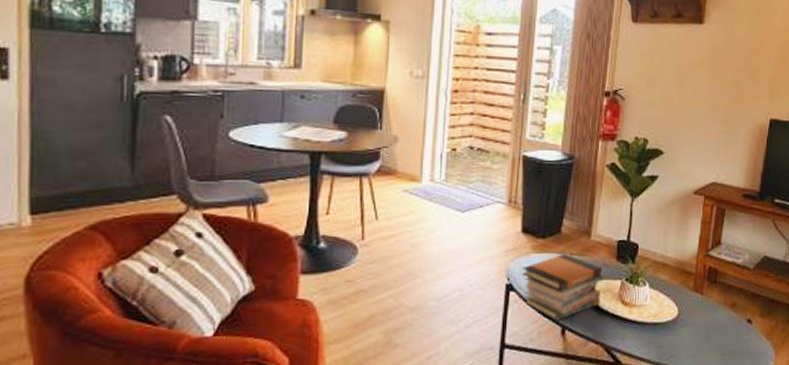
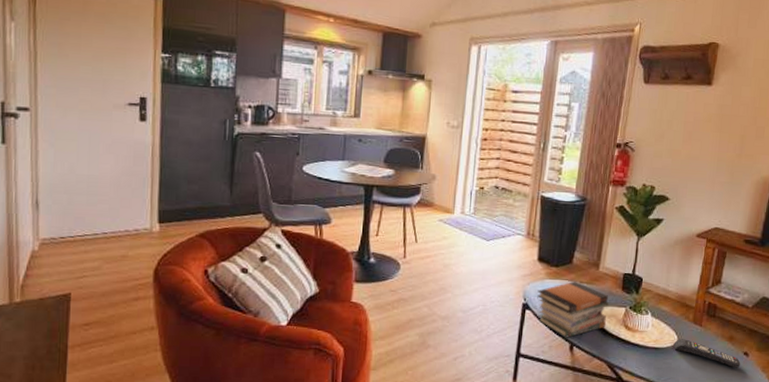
remote control: none [674,310,744,338] -> present [673,339,741,368]

